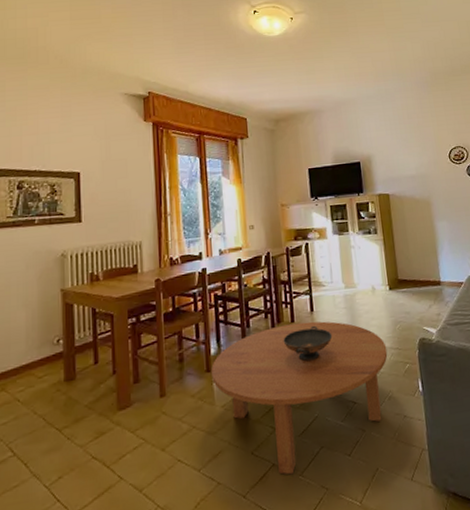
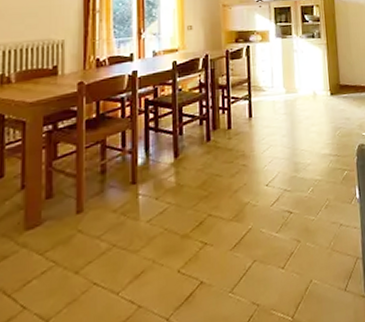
coffee table: present [211,321,388,475] -> none [138,127,326,293]
decorative bowl: present [283,325,333,362] -> none [218,132,271,171]

